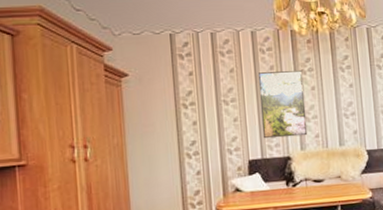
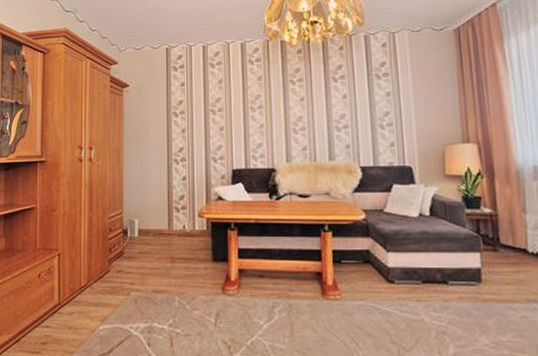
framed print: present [257,70,308,139] -> none [245,81,295,149]

